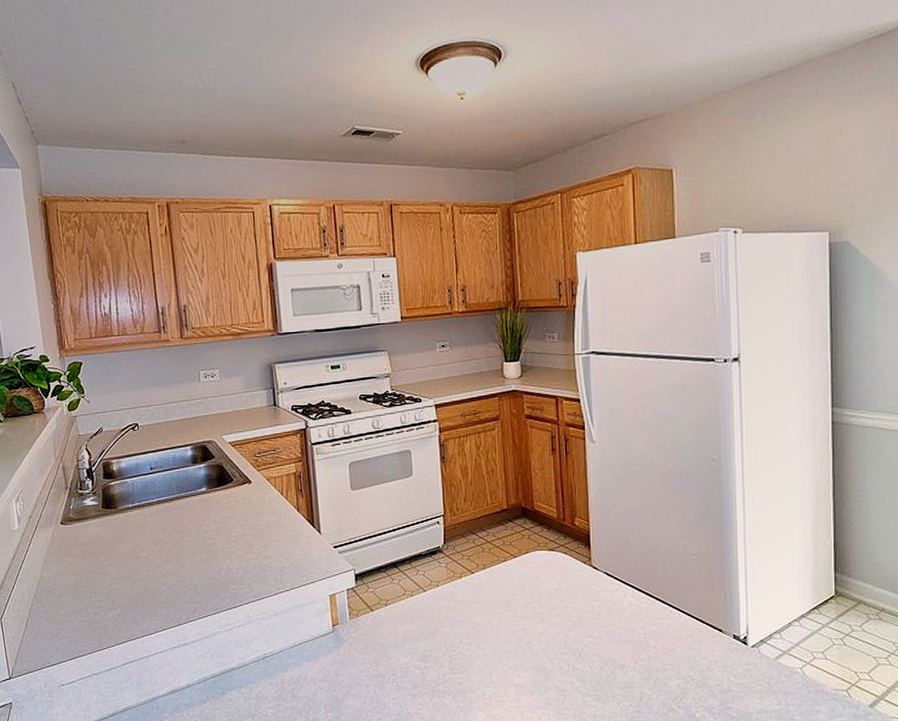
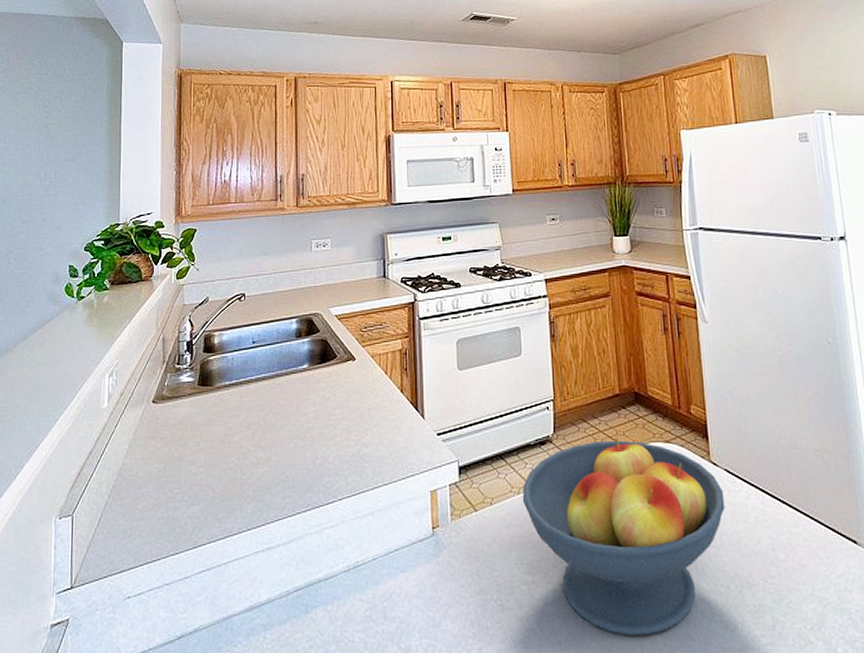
fruit bowl: none [415,547,603,707] -> present [522,437,725,636]

